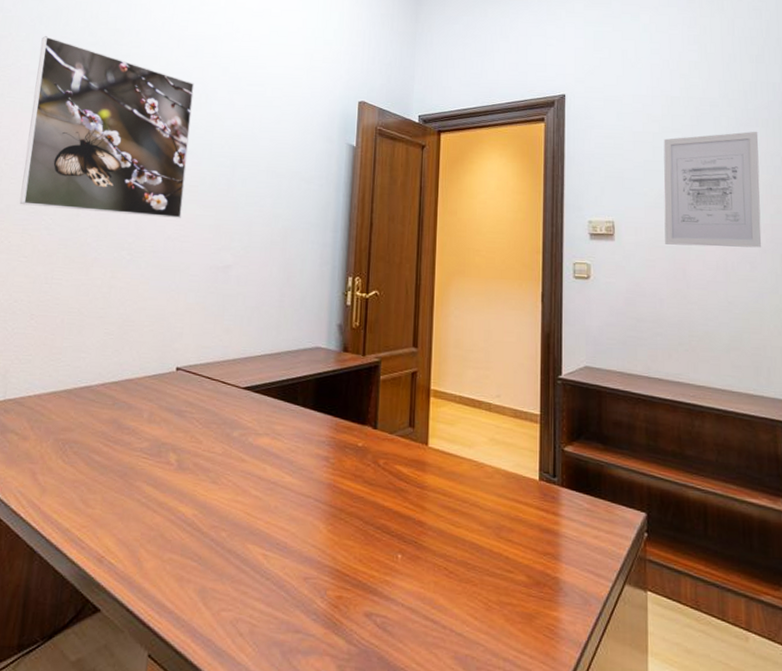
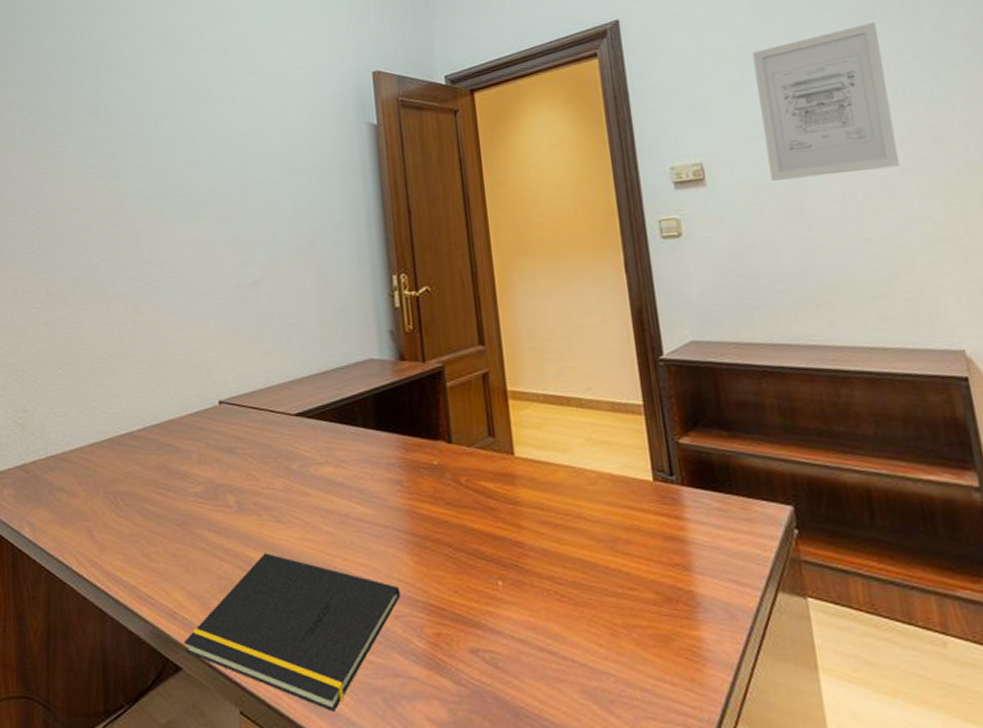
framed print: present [19,36,195,219] -> none [17,60,196,248]
notepad: none [106,510,312,660] -> present [183,553,400,711]

